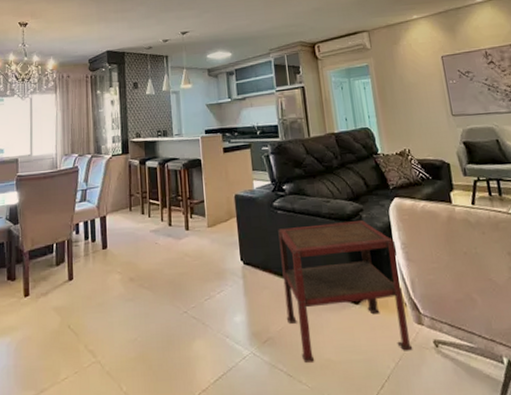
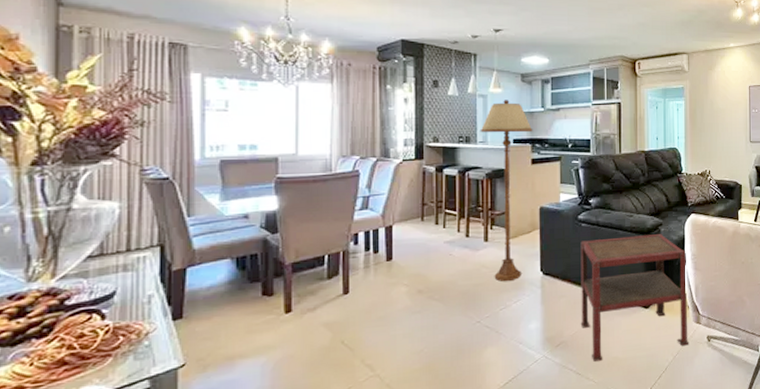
floor lamp: none [175,94,223,272] -> present [480,100,533,282]

